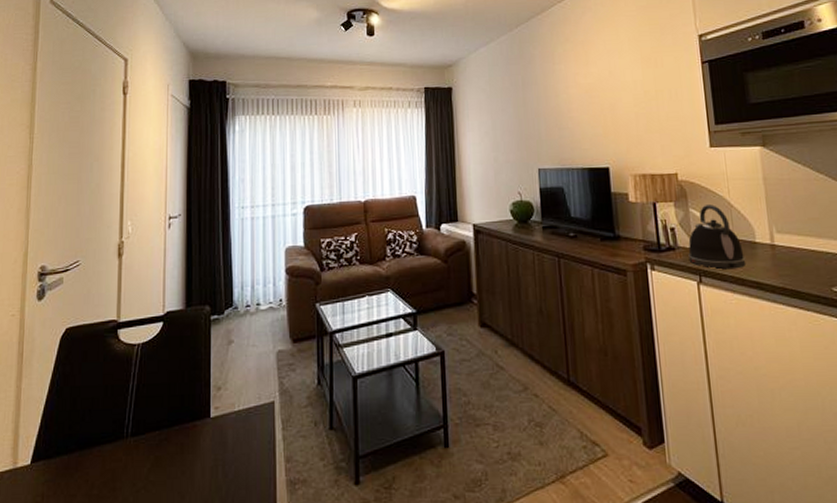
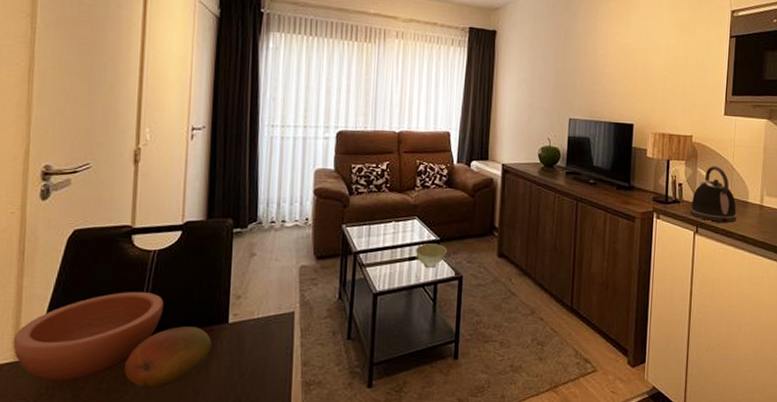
bowl: none [12,388,149,489] -> present [12,292,164,382]
fruit: none [114,423,195,493] -> present [125,326,212,388]
bowl: none [392,317,425,344] -> present [415,244,447,268]

